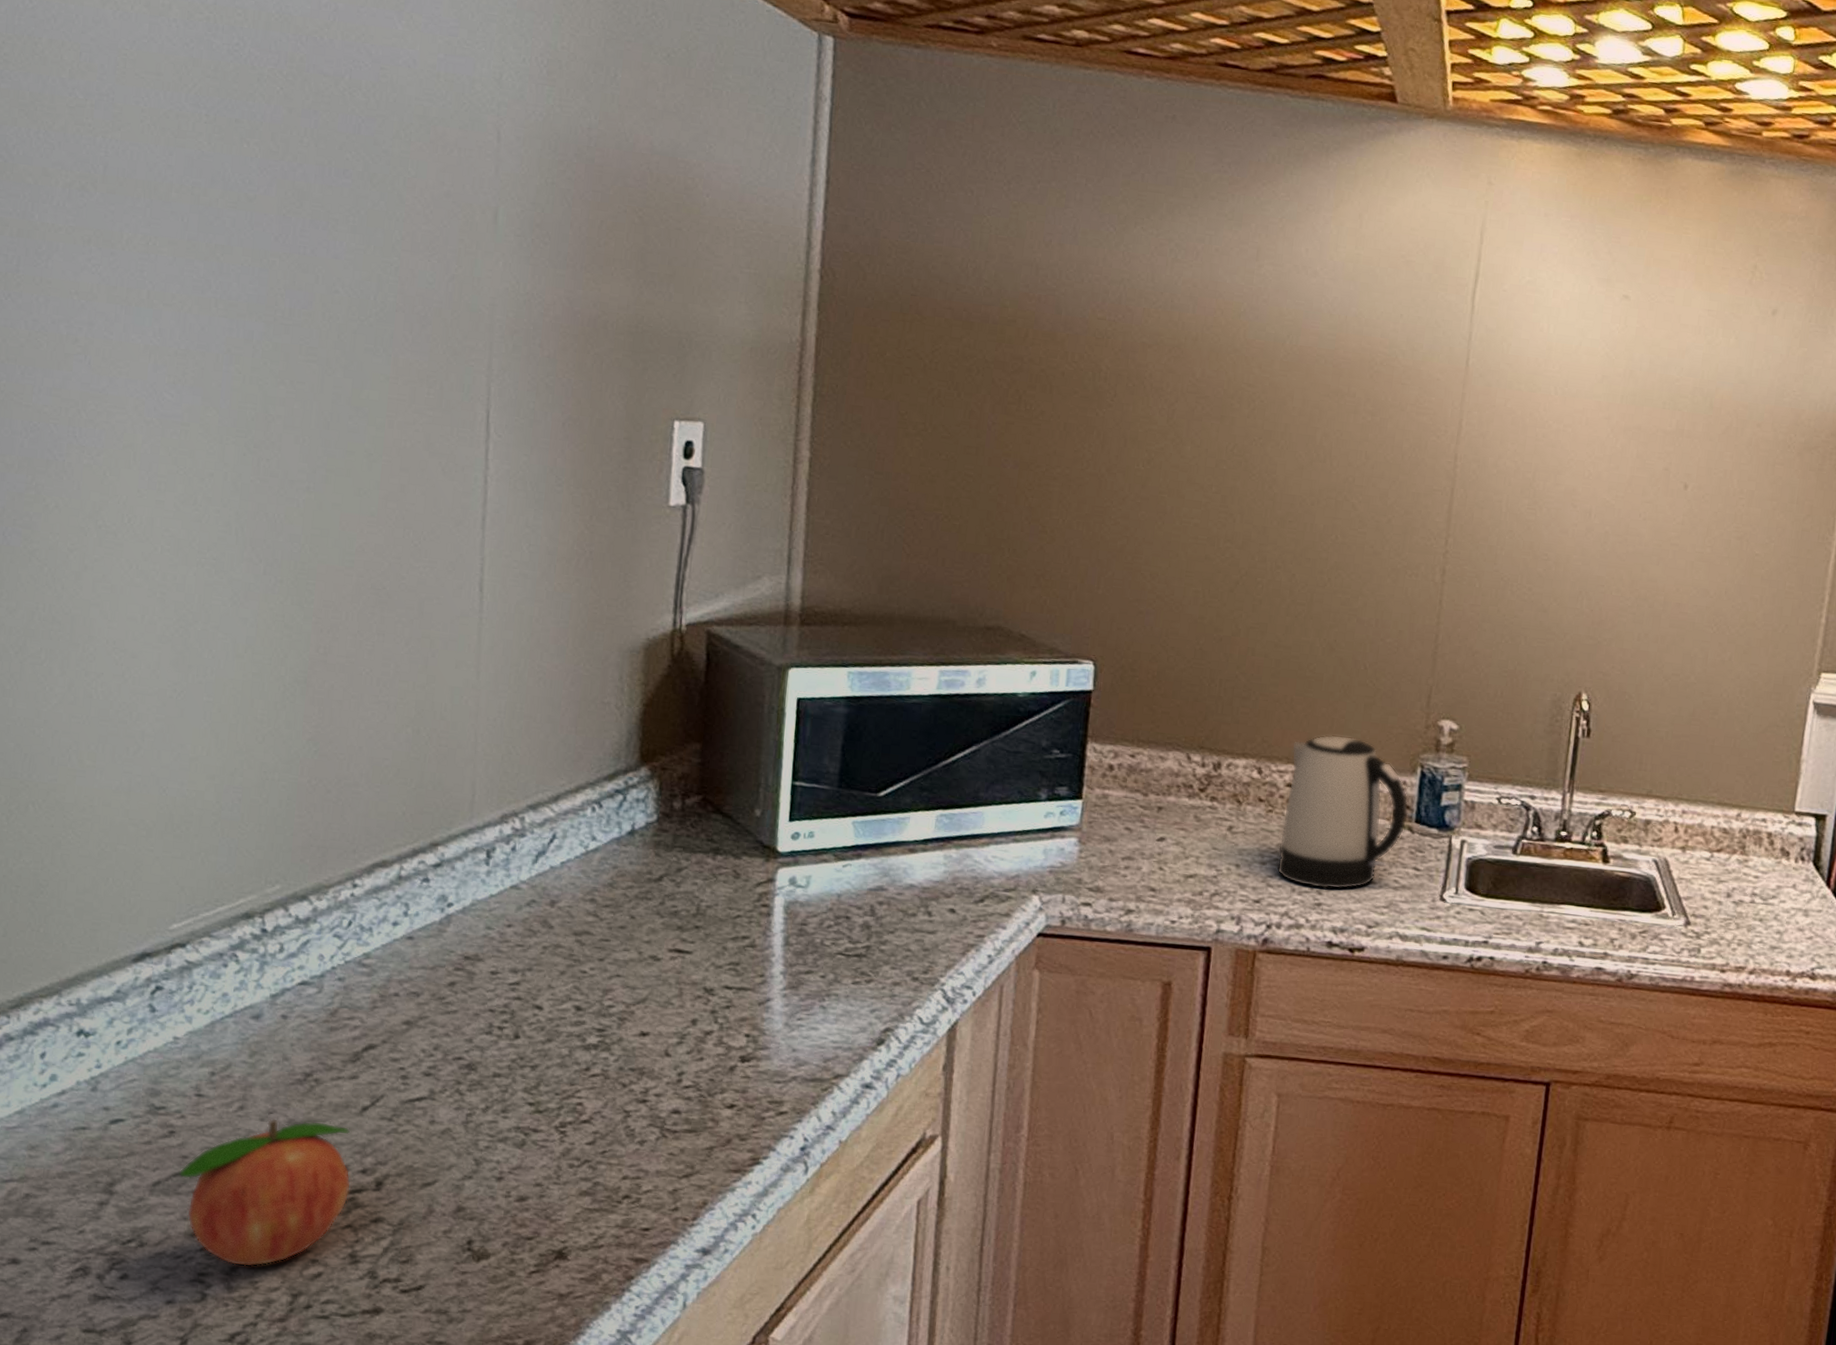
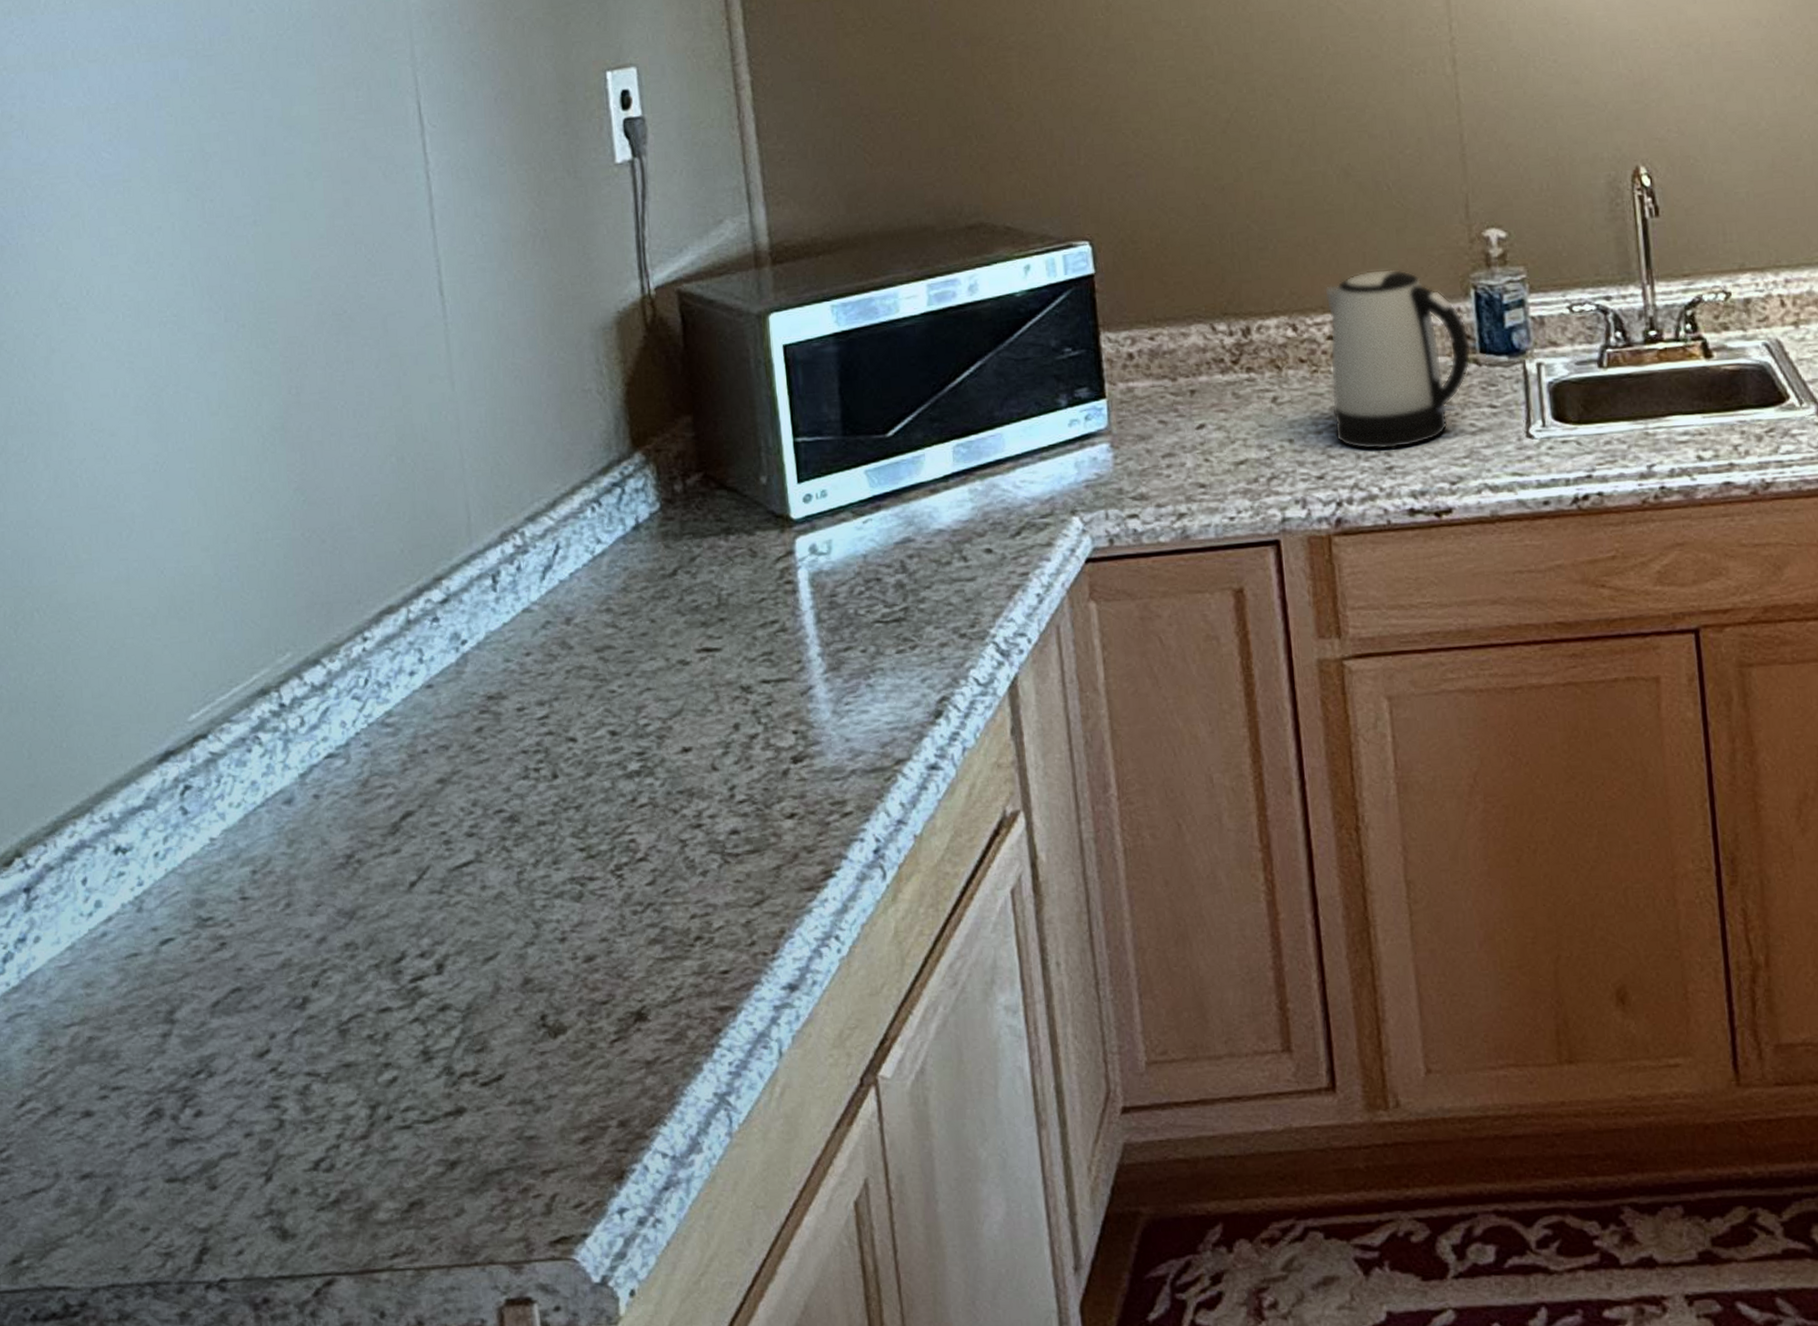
fruit: present [178,1118,351,1267] -> none [236,906,412,1083]

